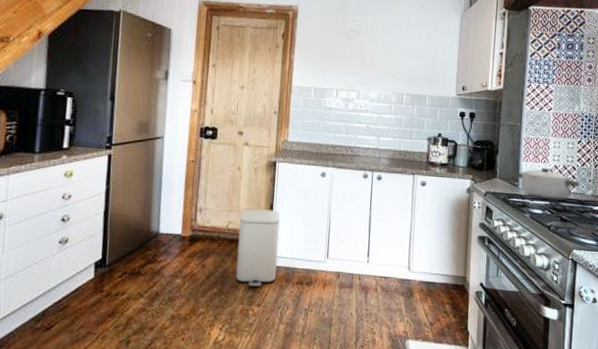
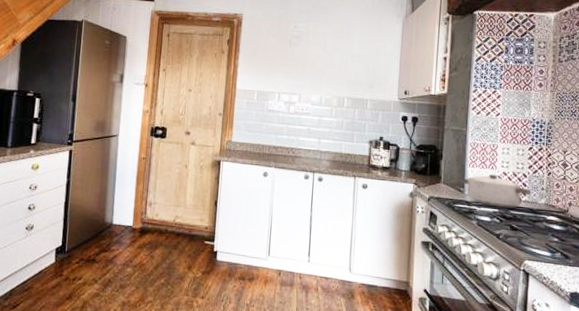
pedal bin: present [235,209,280,286] -> none [181,205,224,280]

